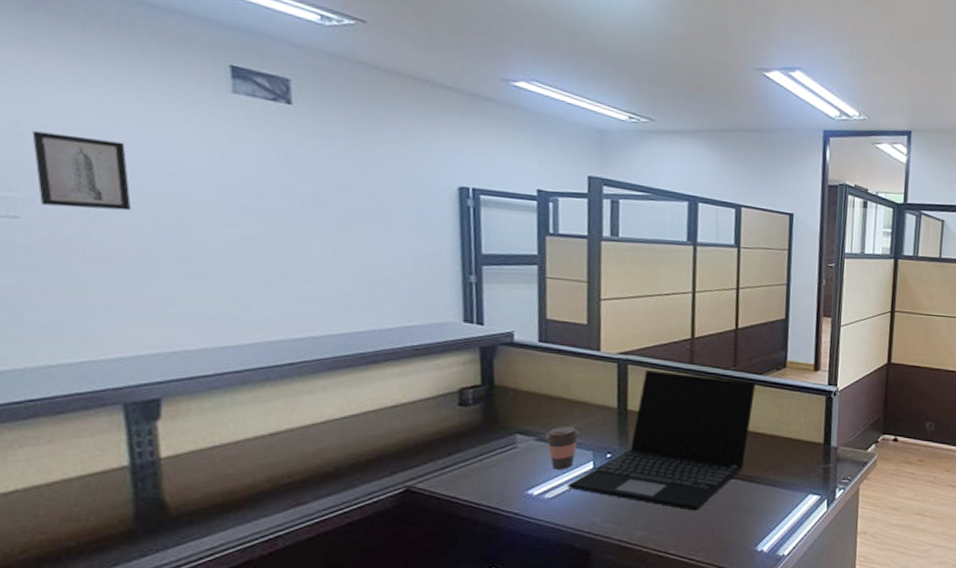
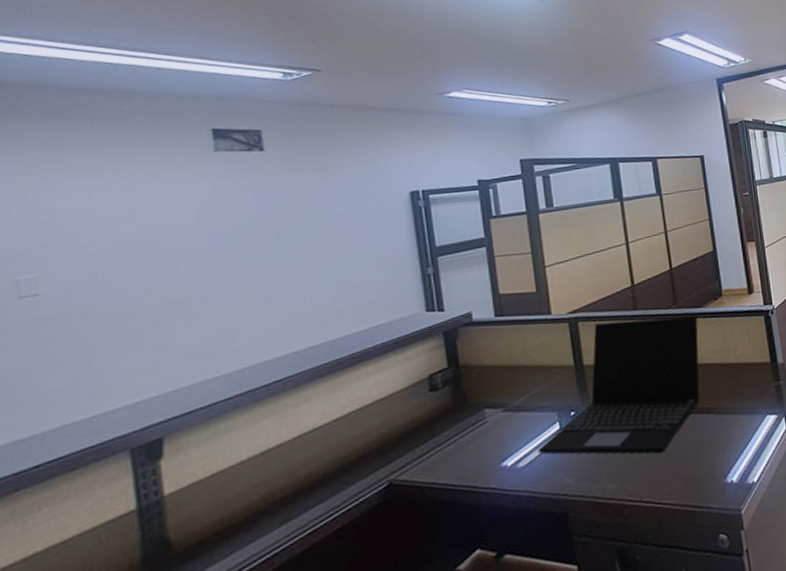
wall art: present [32,131,132,211] -> none [50,212,134,280]
coffee cup: present [544,425,580,470] -> none [511,391,544,437]

